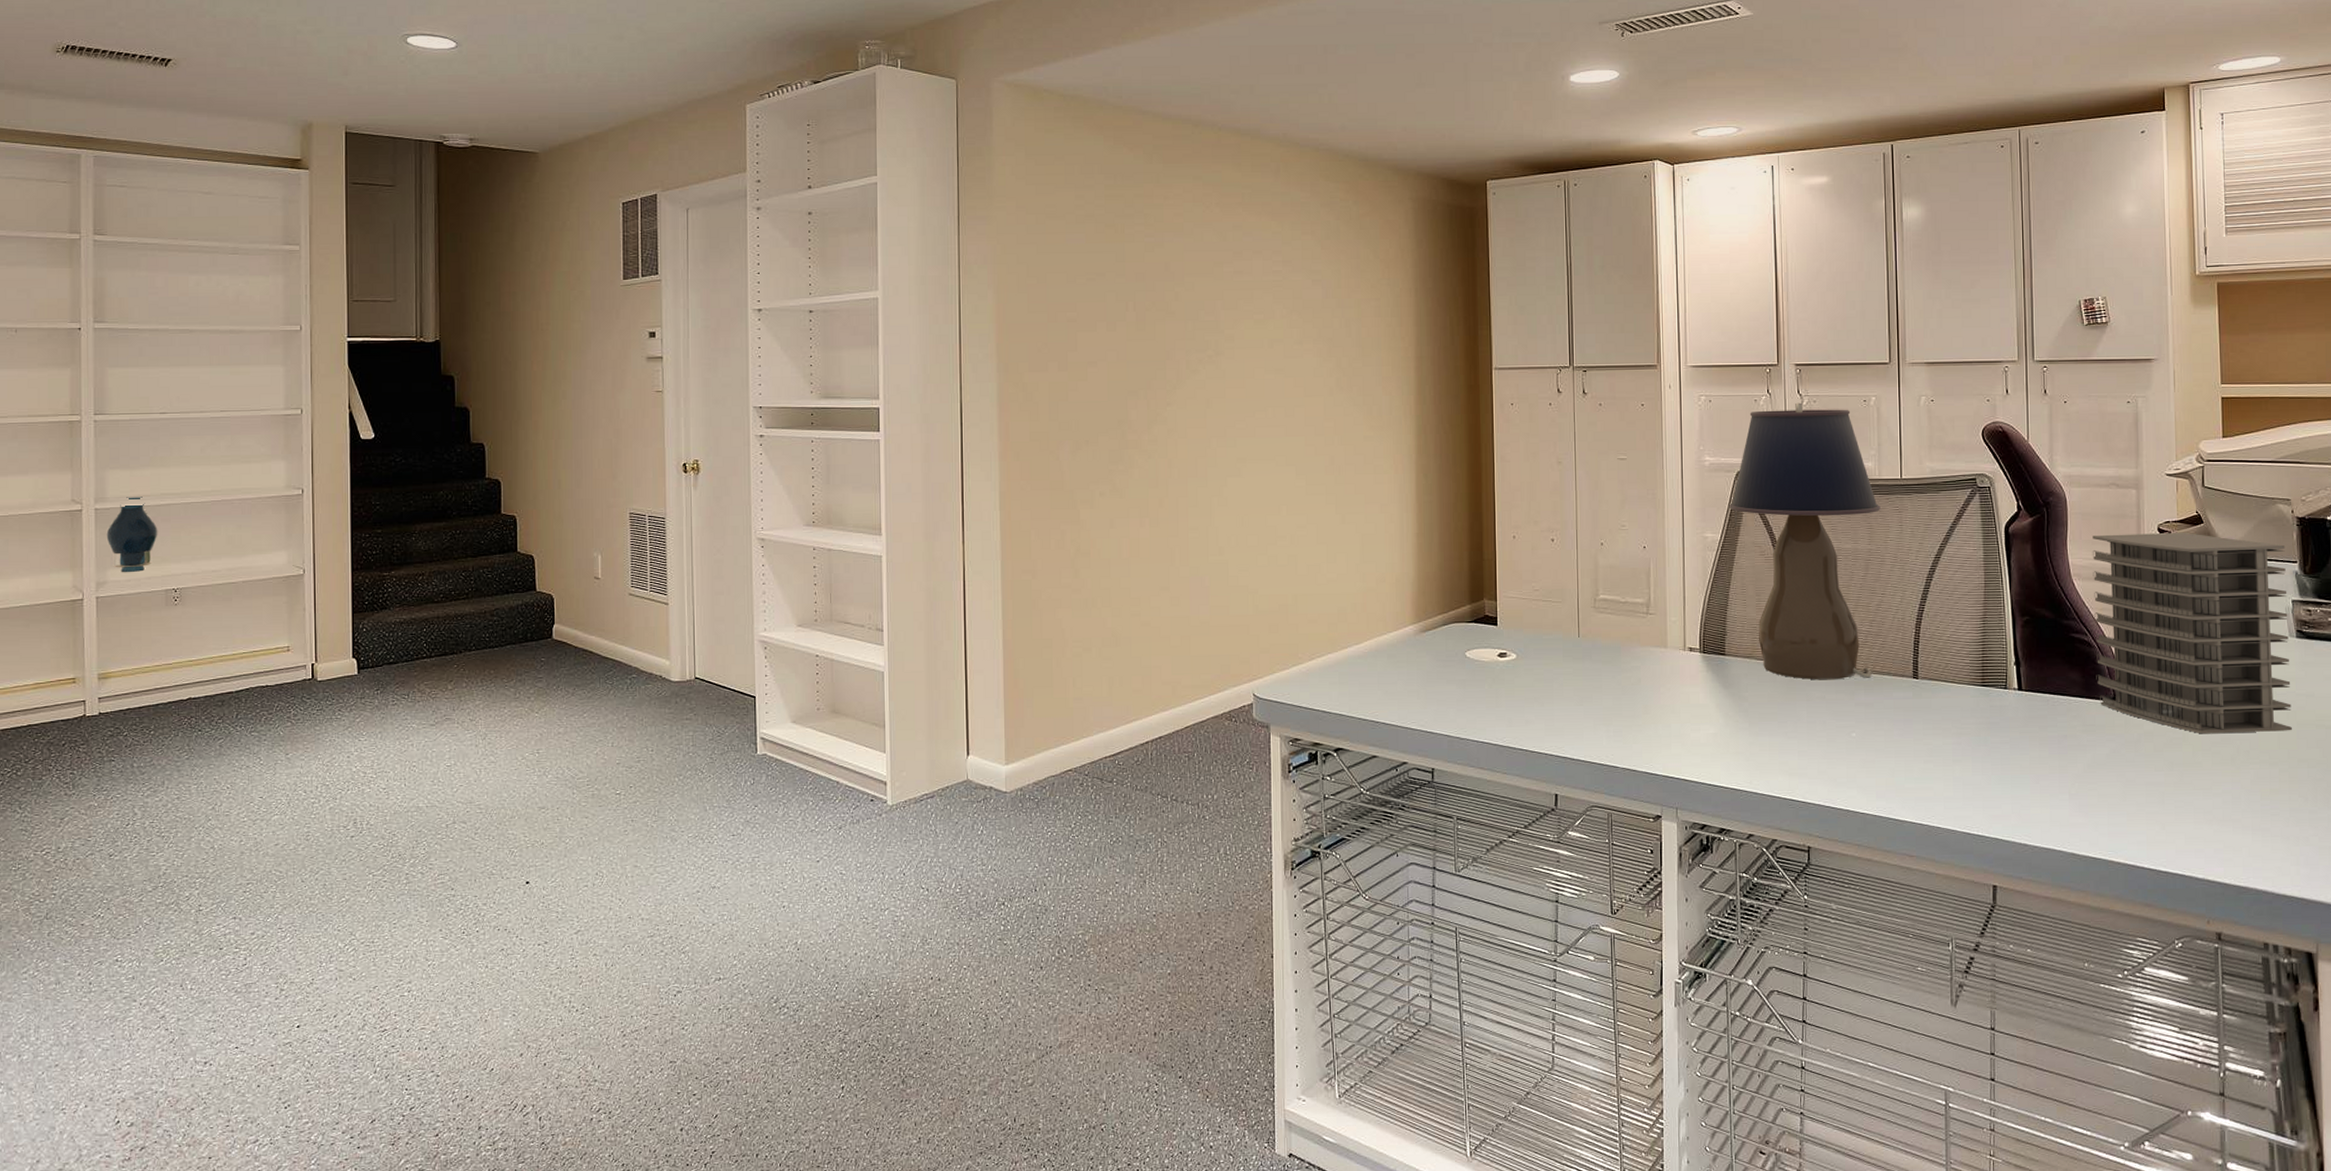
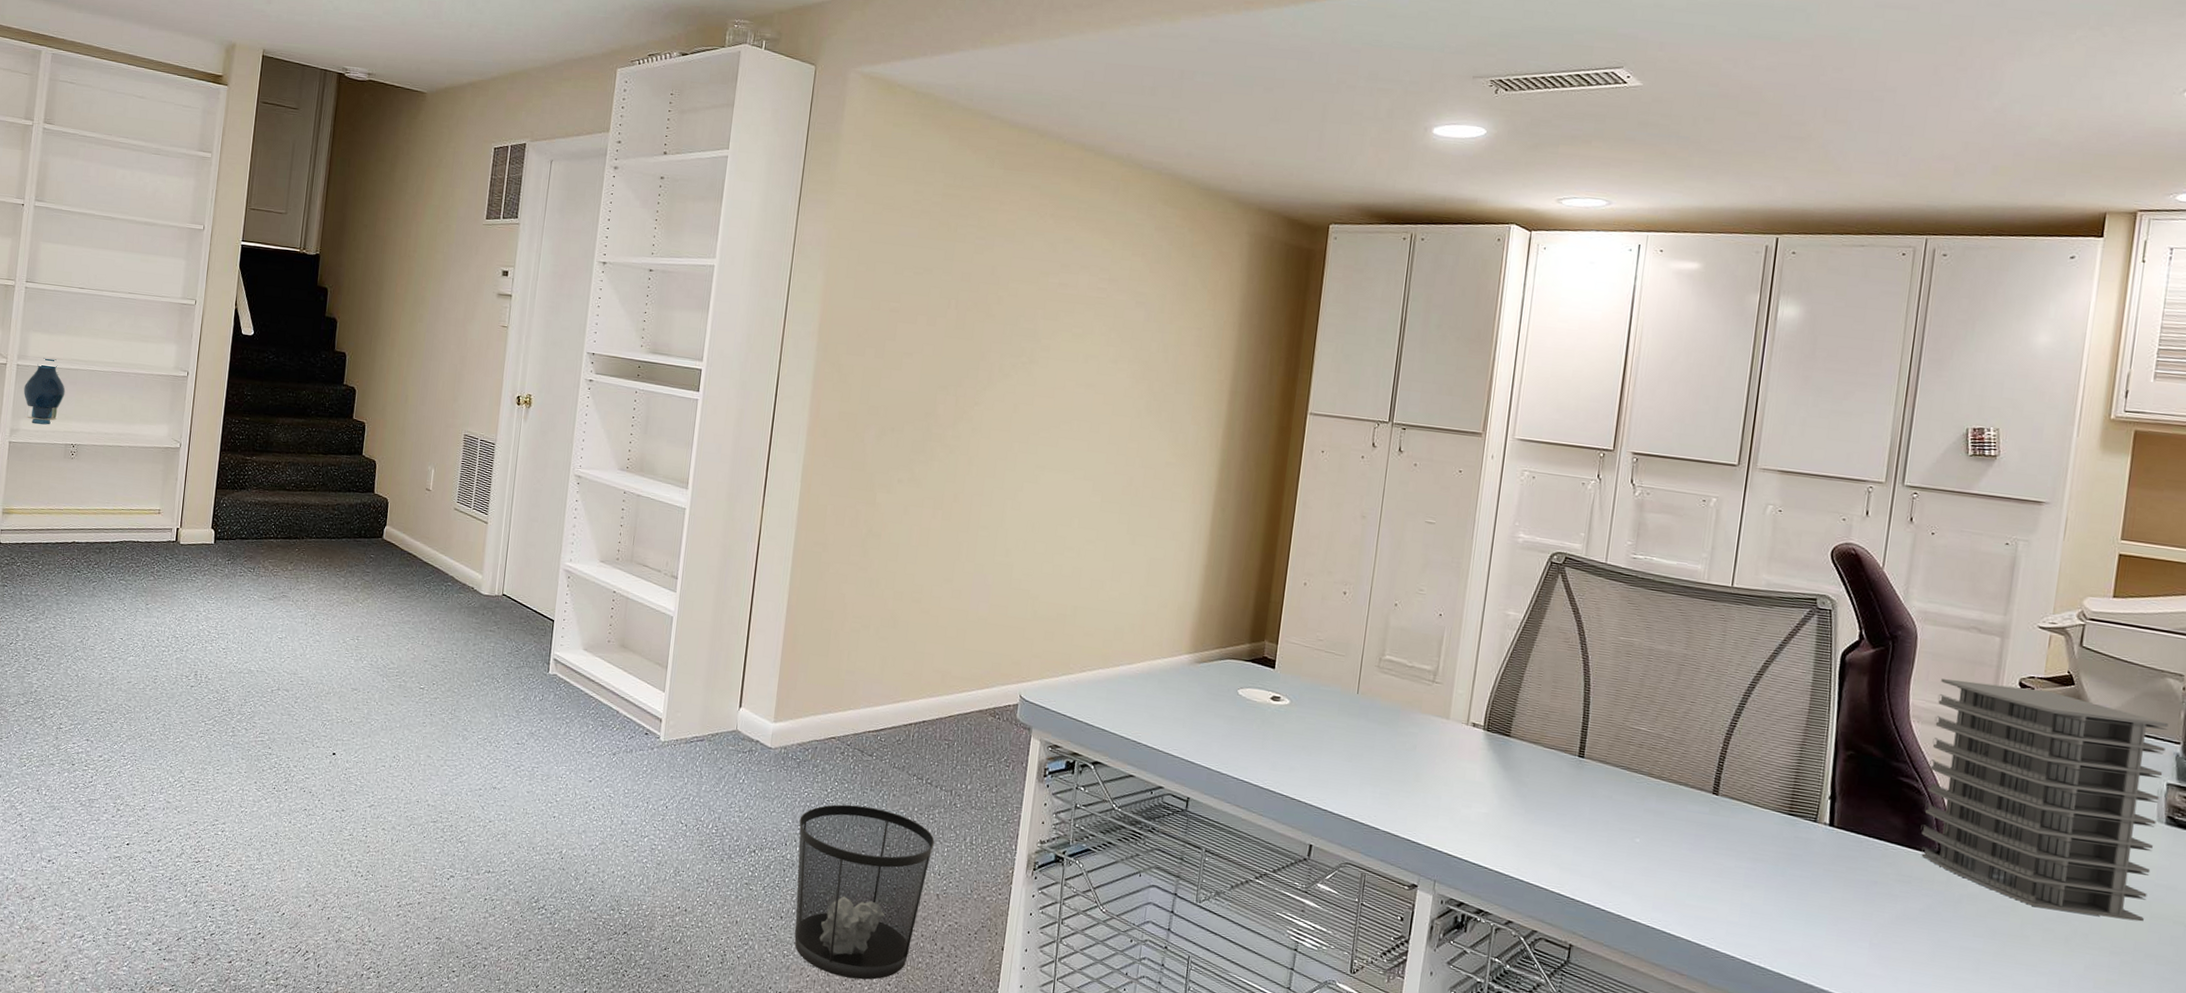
waste bin: none [1046,836,1188,1017] -> present [794,804,935,980]
table lamp: present [1728,402,1881,680] -> none [1537,492,1704,786]

